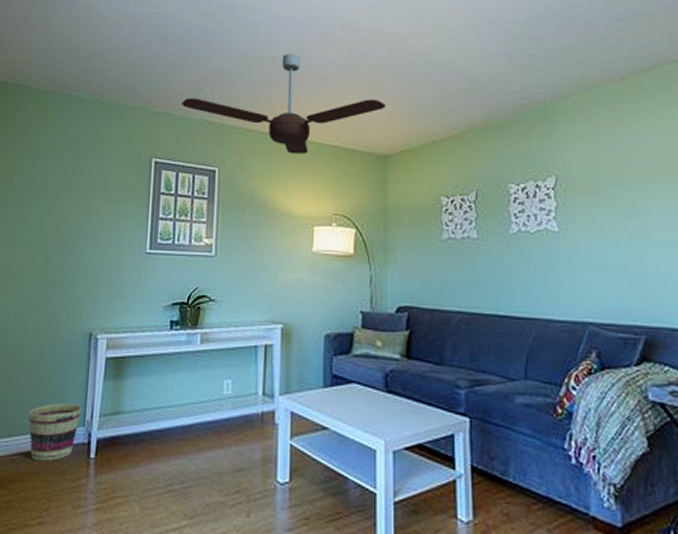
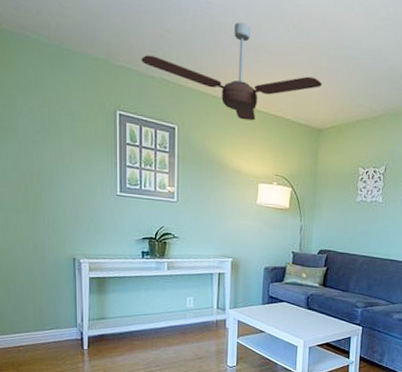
basket: present [28,402,82,462] -> none [27,310,73,352]

